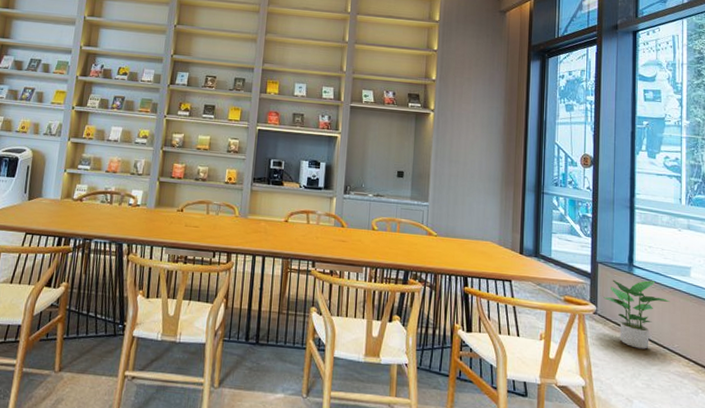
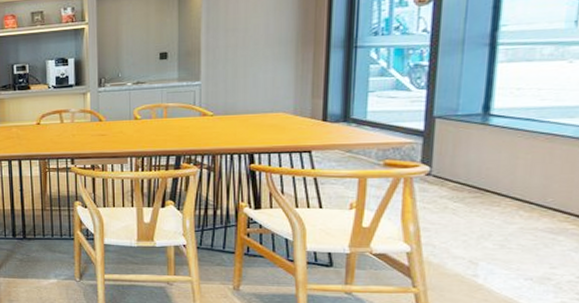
potted plant: present [603,279,670,349] -> none [441,129,545,208]

